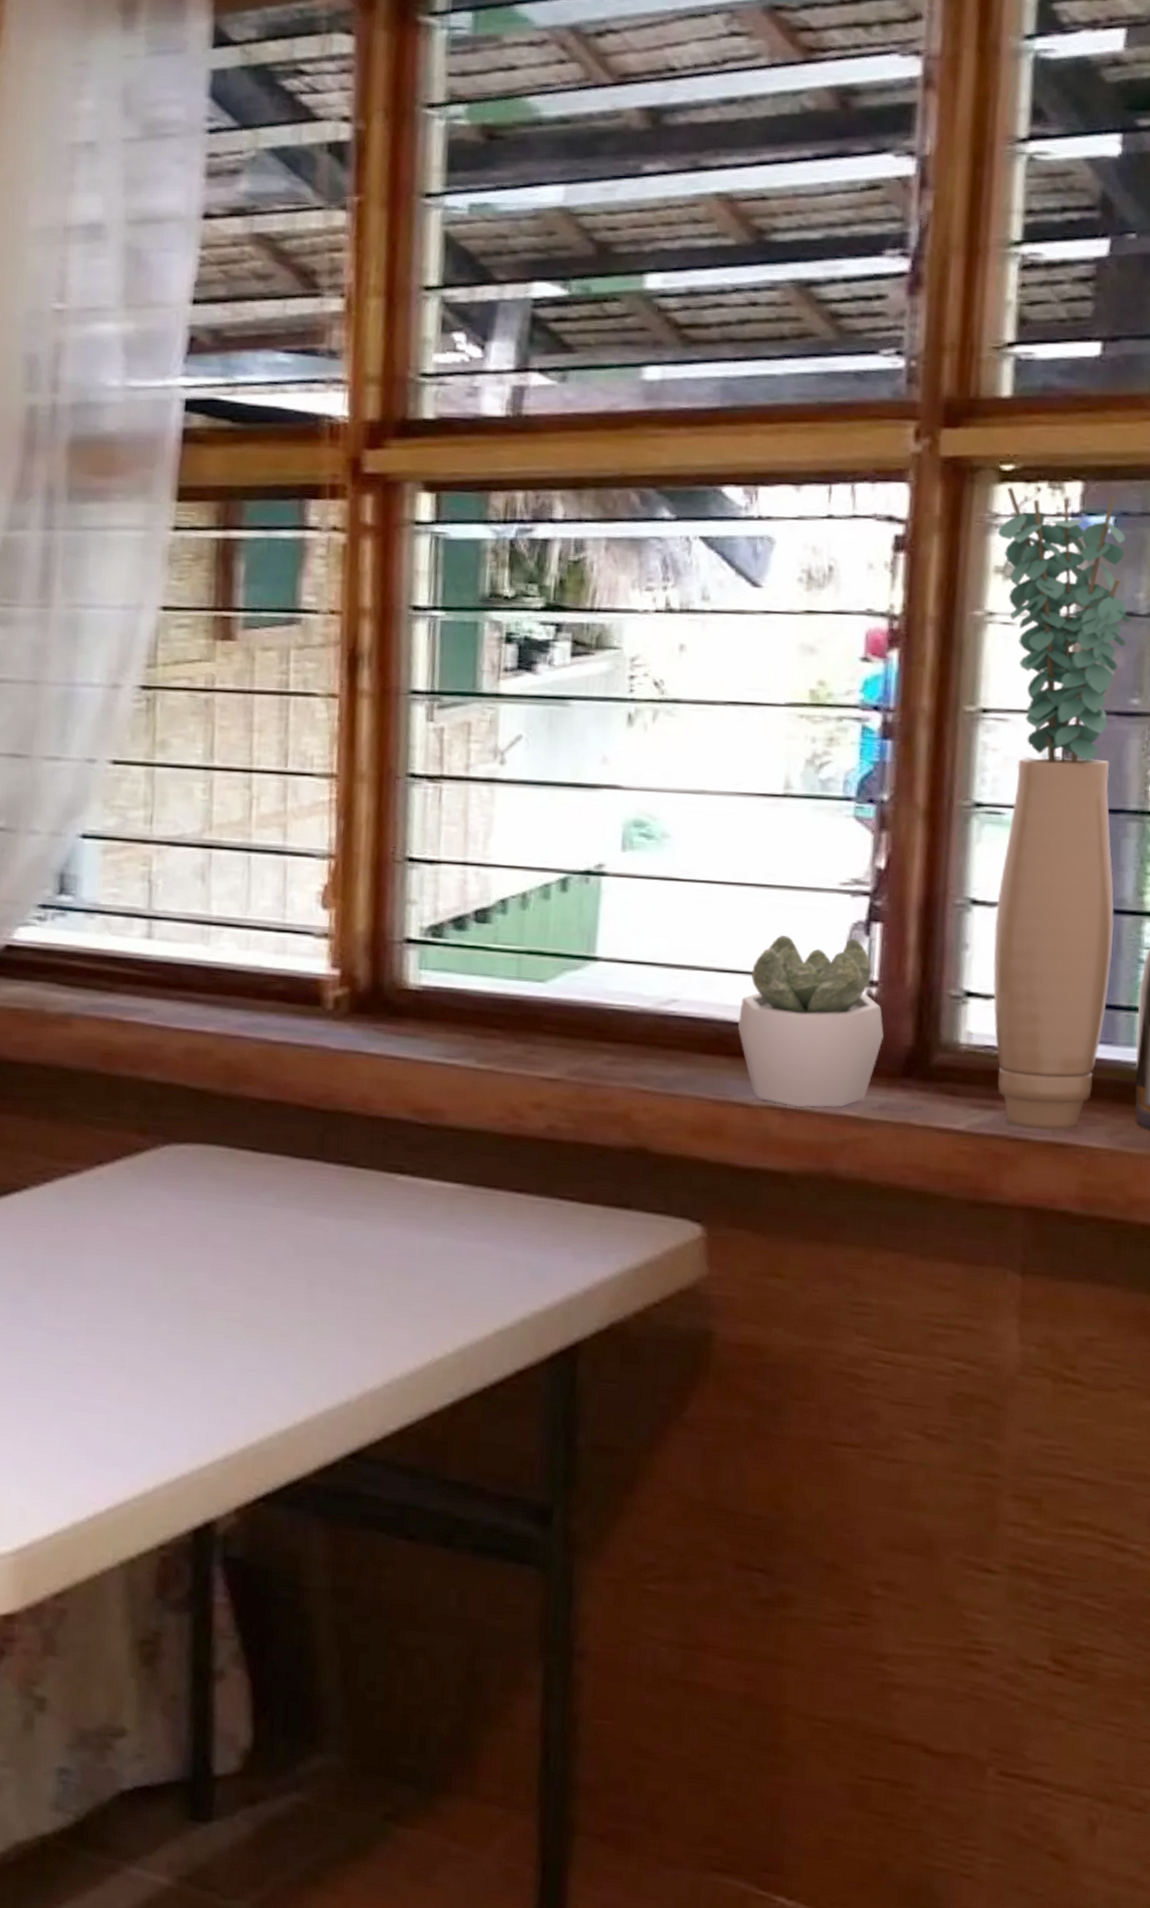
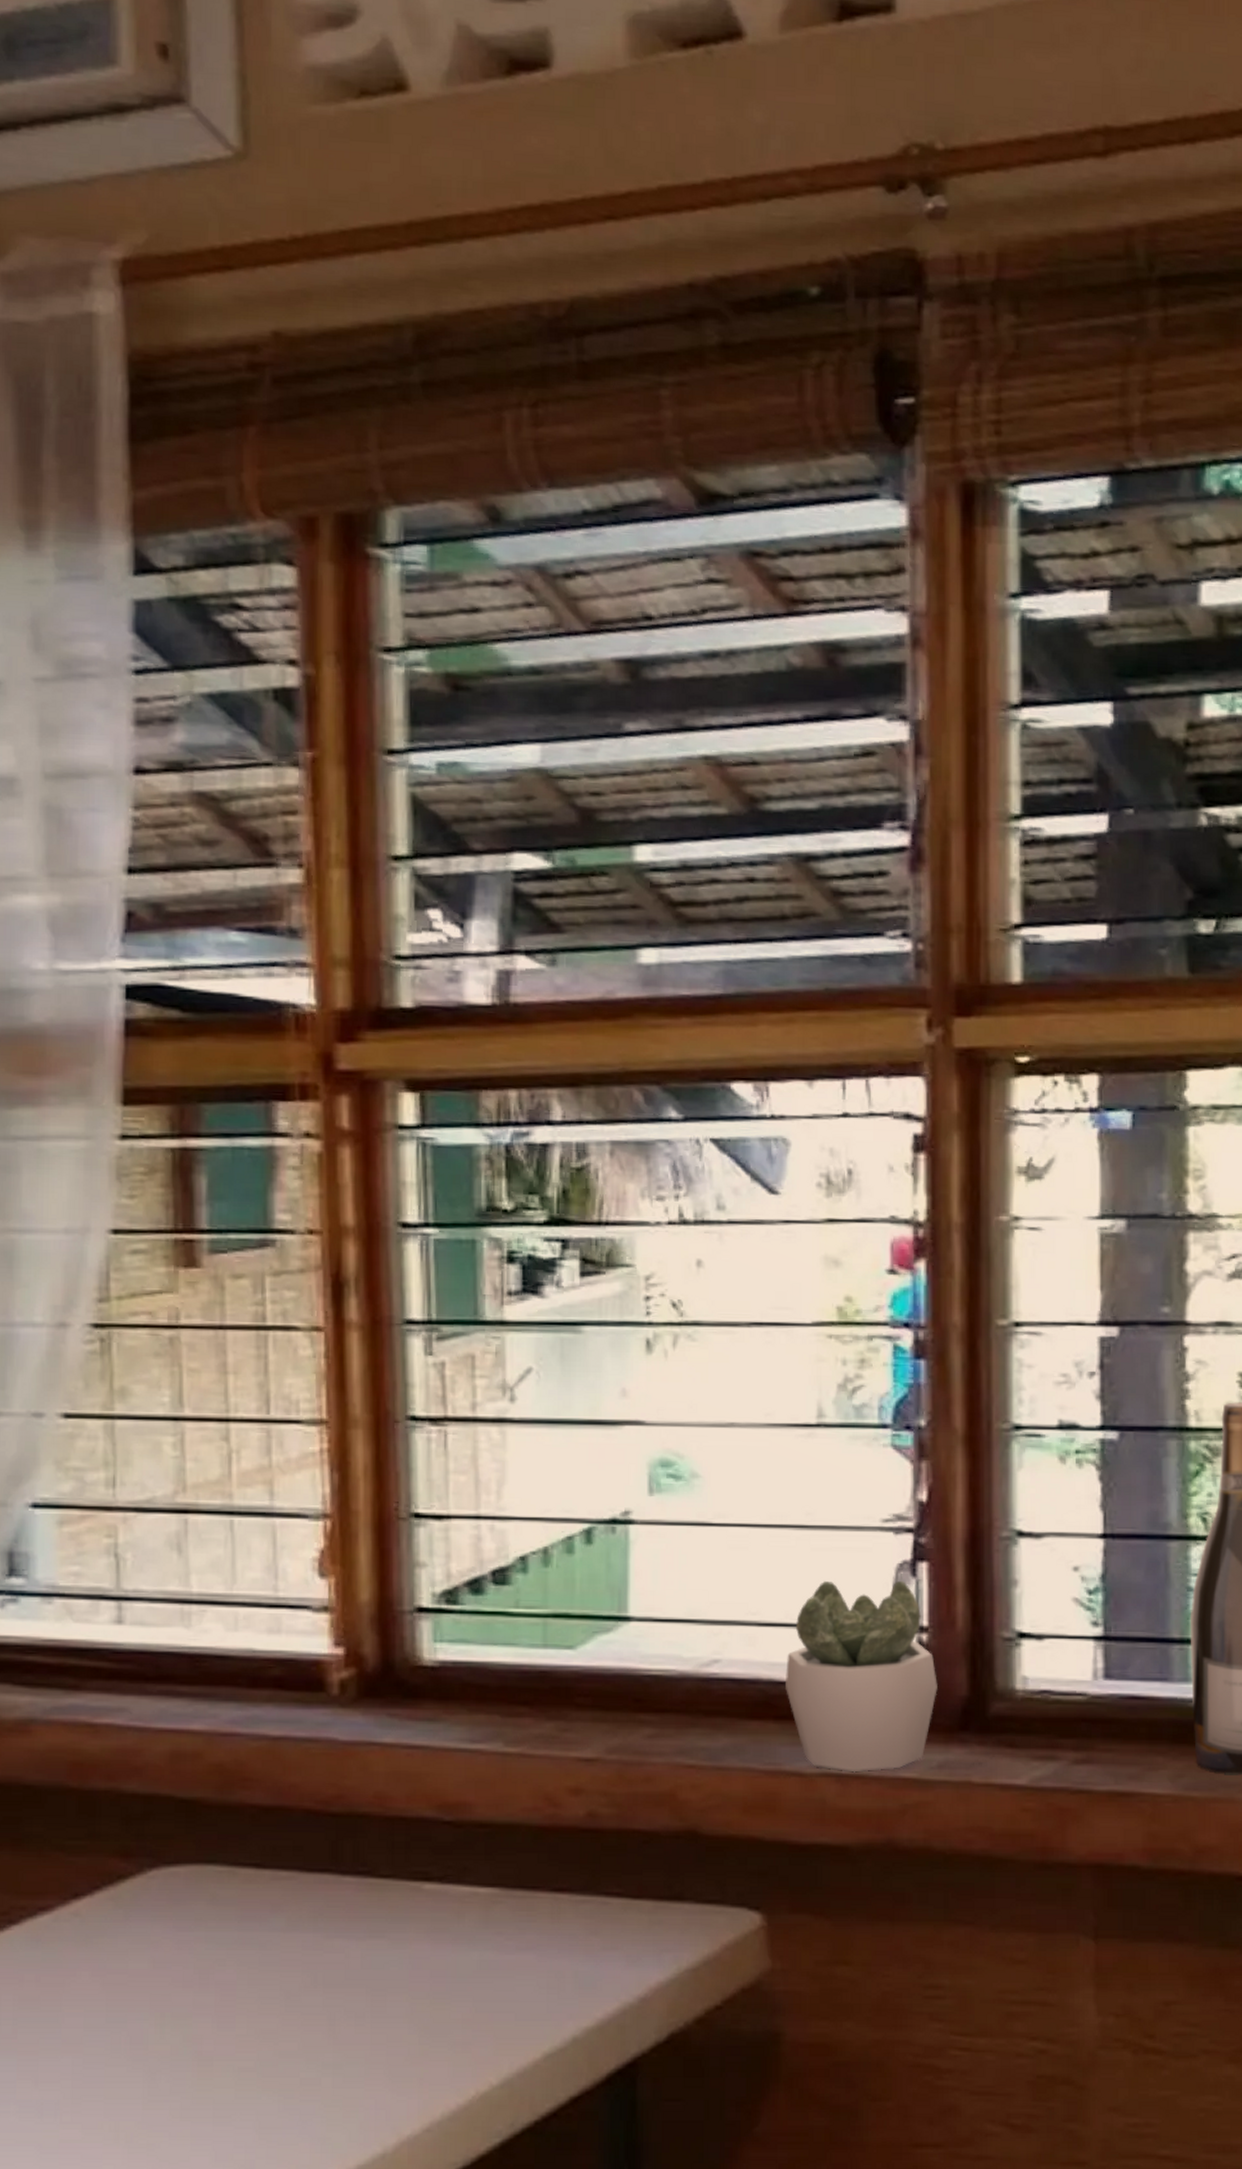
vase: present [992,487,1132,1131] -> none [1017,1080,1162,1779]

